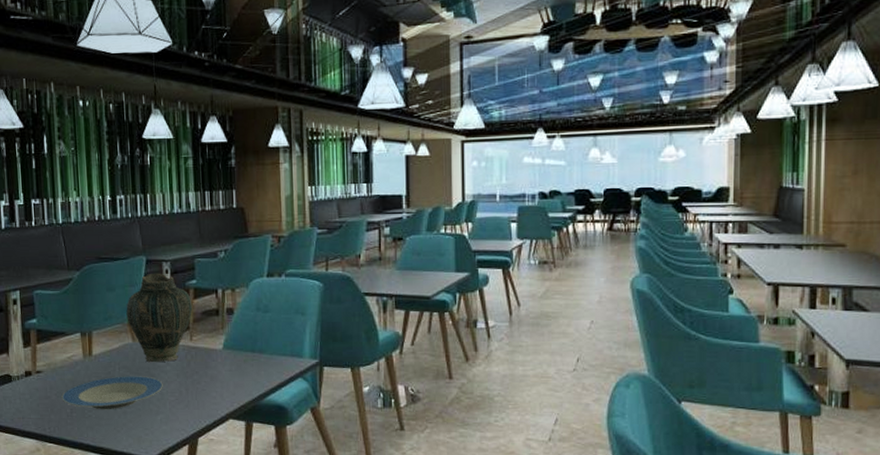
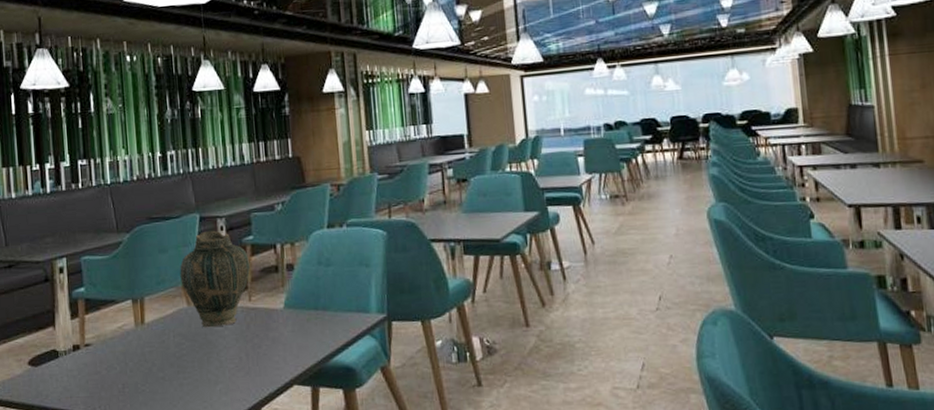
plate: present [61,376,163,410] -> none [112,343,222,383]

